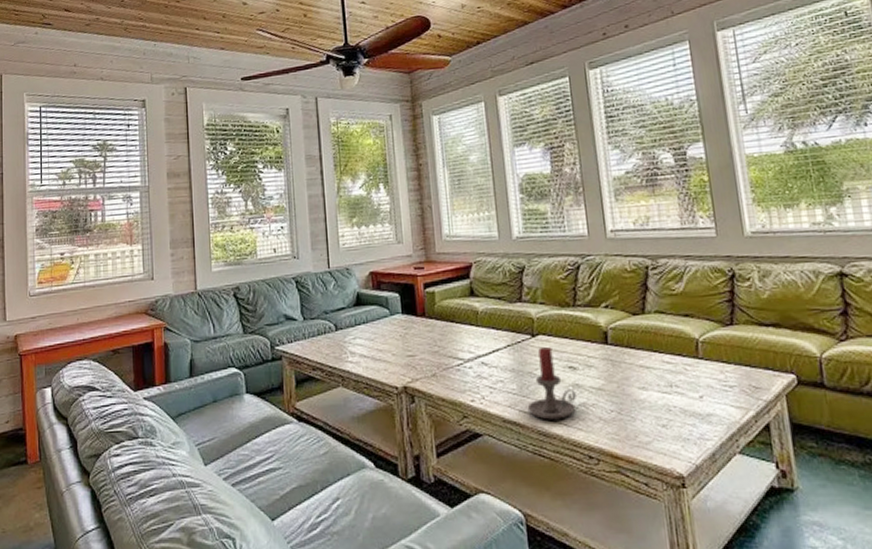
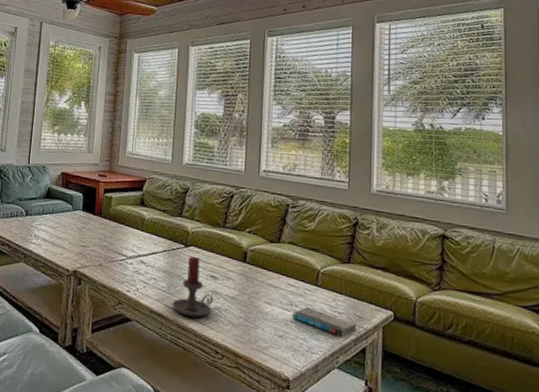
book: none [674,386,755,415] -> present [292,307,356,337]

